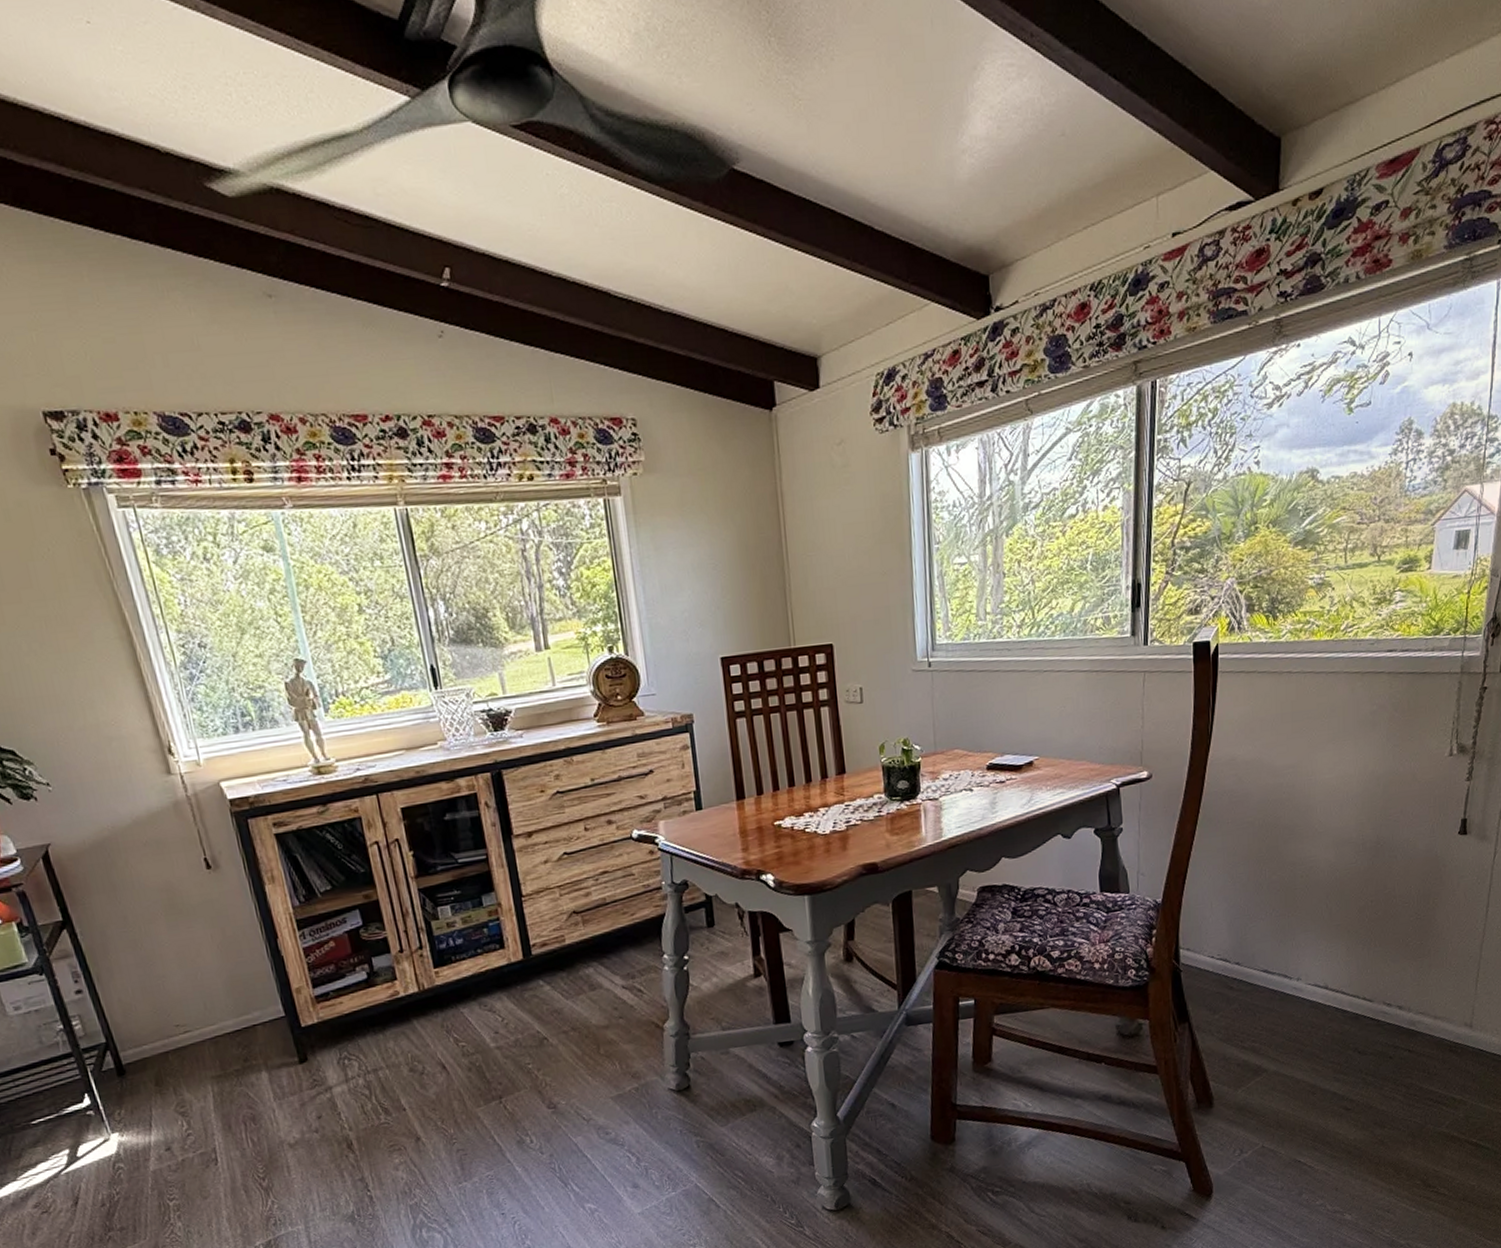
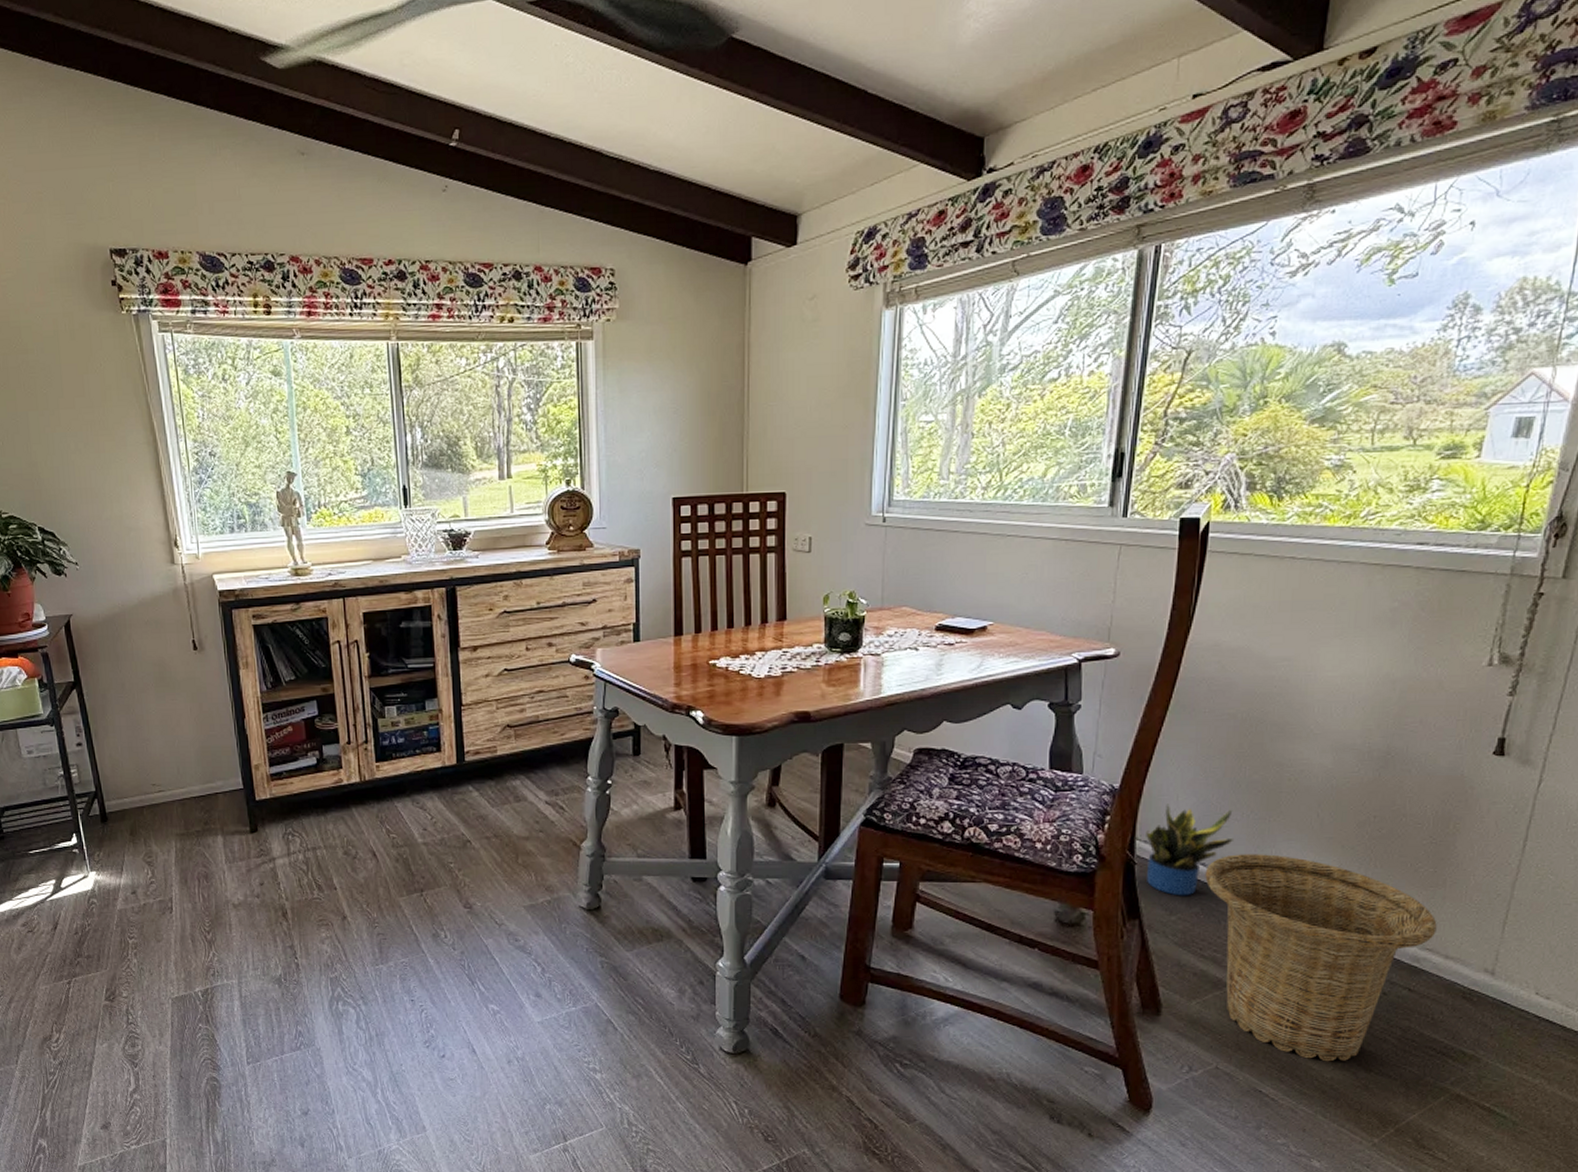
potted plant: none [1188,911,1260,996] -> present [1146,804,1233,896]
basket: none [1240,946,1426,1126] -> present [1205,854,1437,1062]

